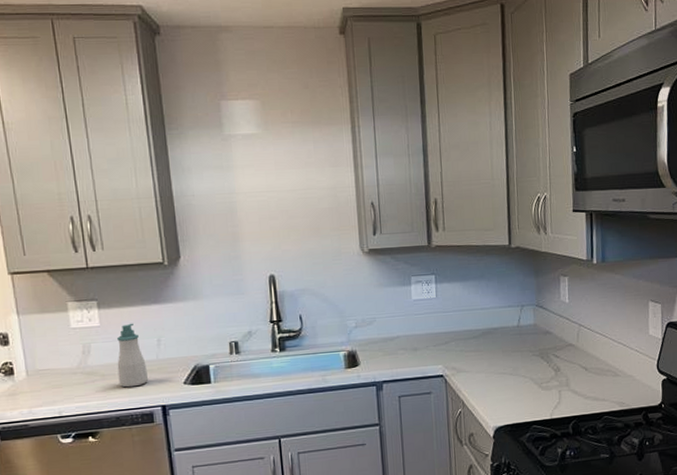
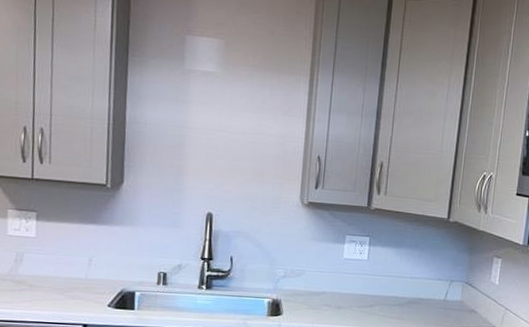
soap bottle: present [117,323,148,388] -> none [45,239,75,302]

